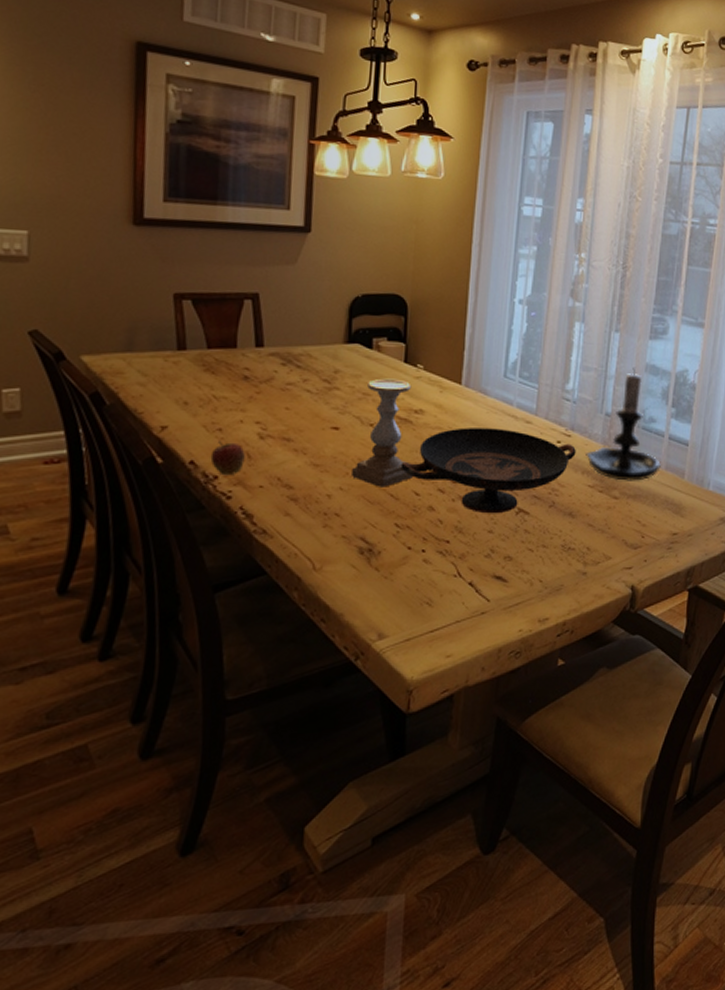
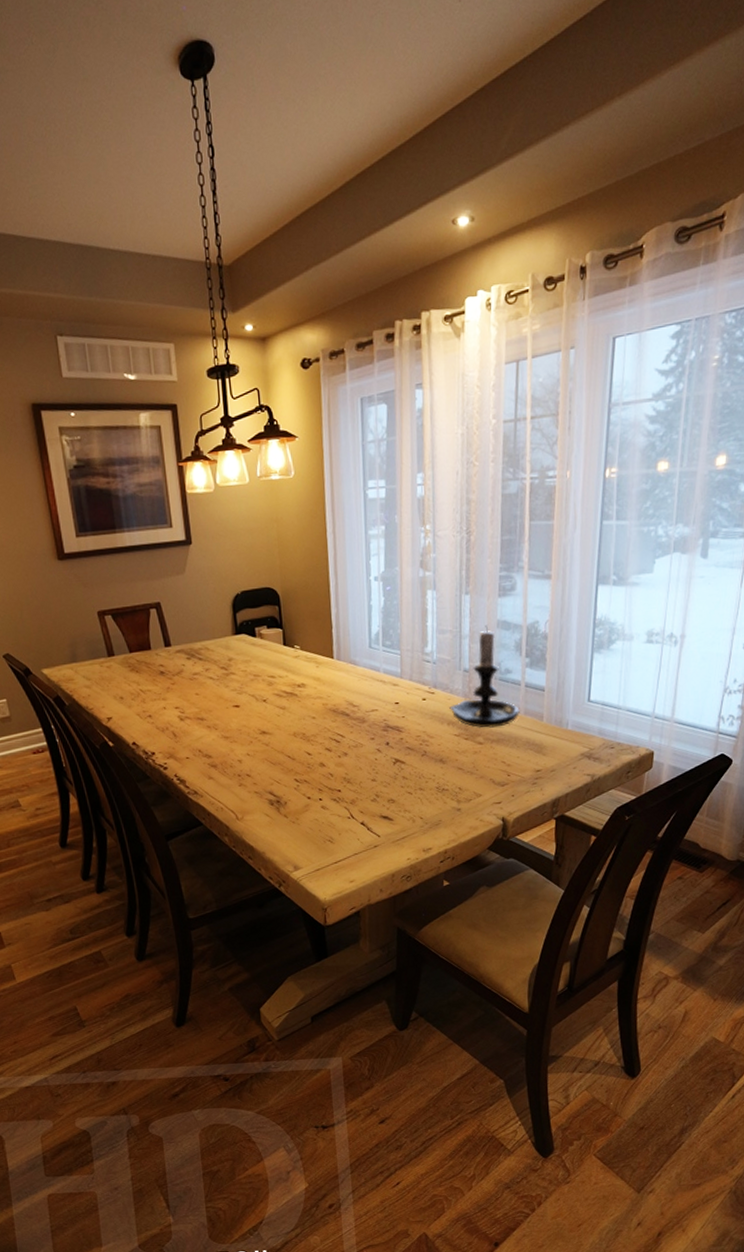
fruit: present [210,440,245,476] -> none [146,724,172,752]
candle holder: present [352,378,414,487] -> none [255,660,305,751]
decorative bowl: present [400,427,576,514] -> none [292,692,440,766]

